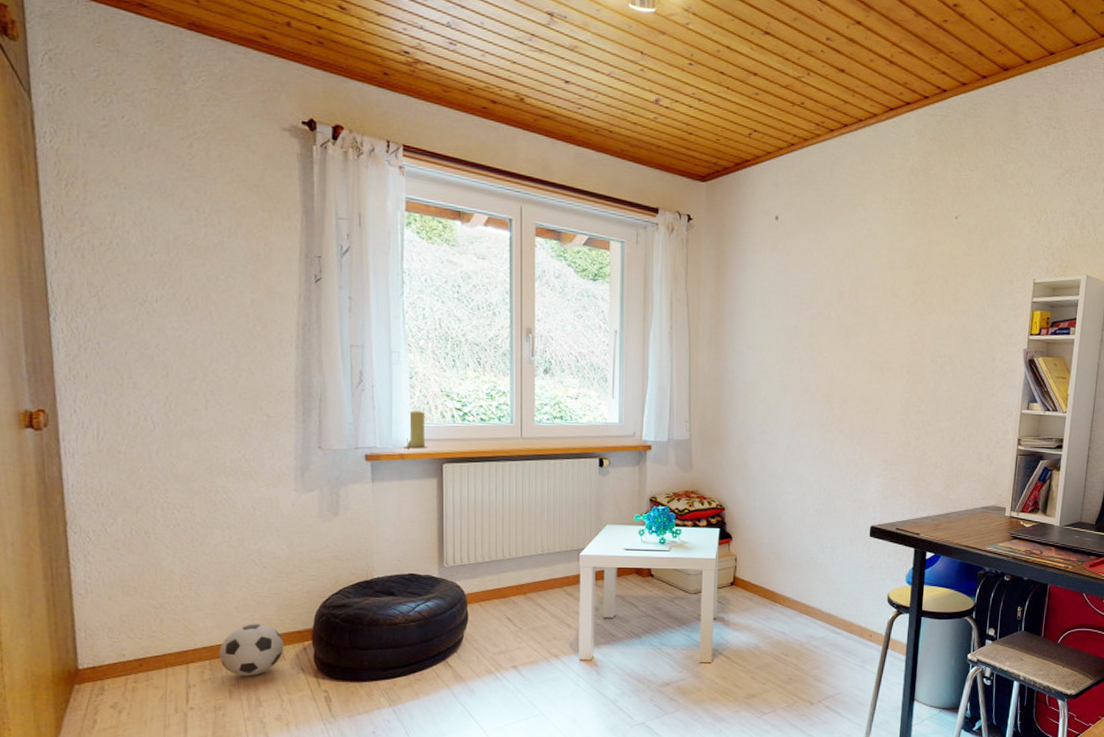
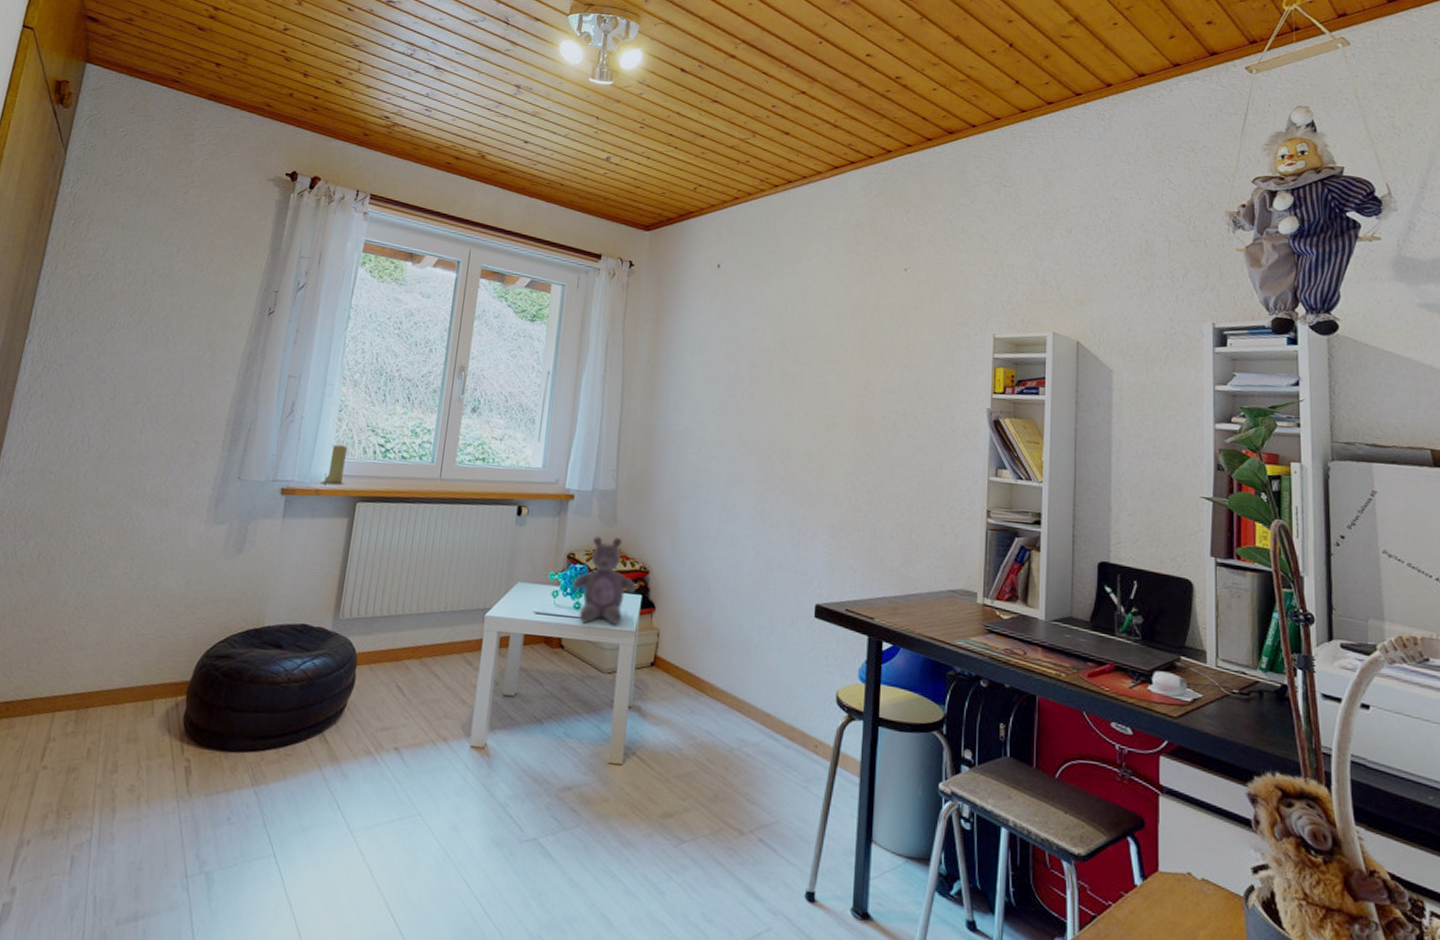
soccer ball: present [219,624,284,676] -> none [87,670,158,733]
stuffed animal: none [656,480,714,555] -> present [572,536,637,625]

